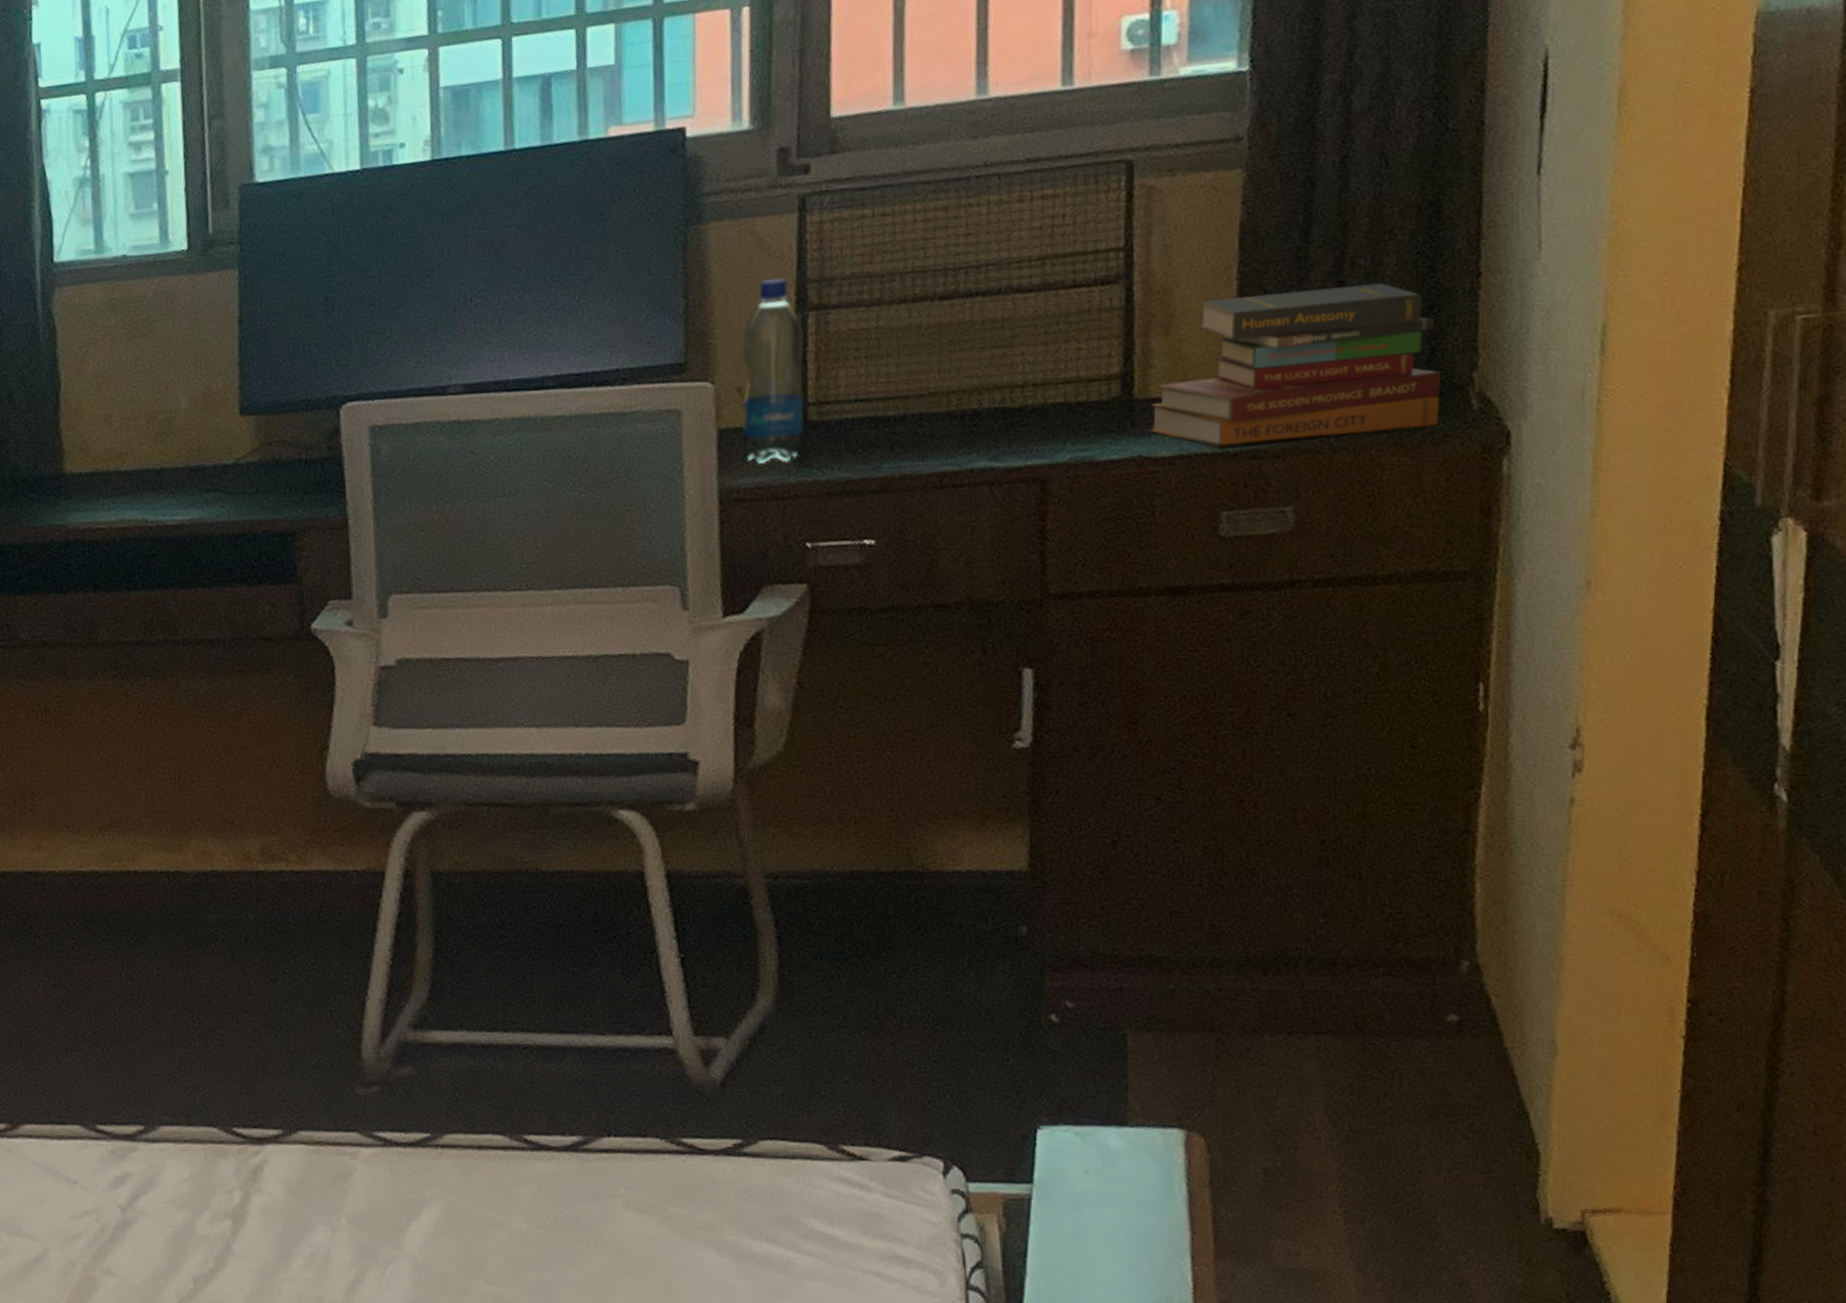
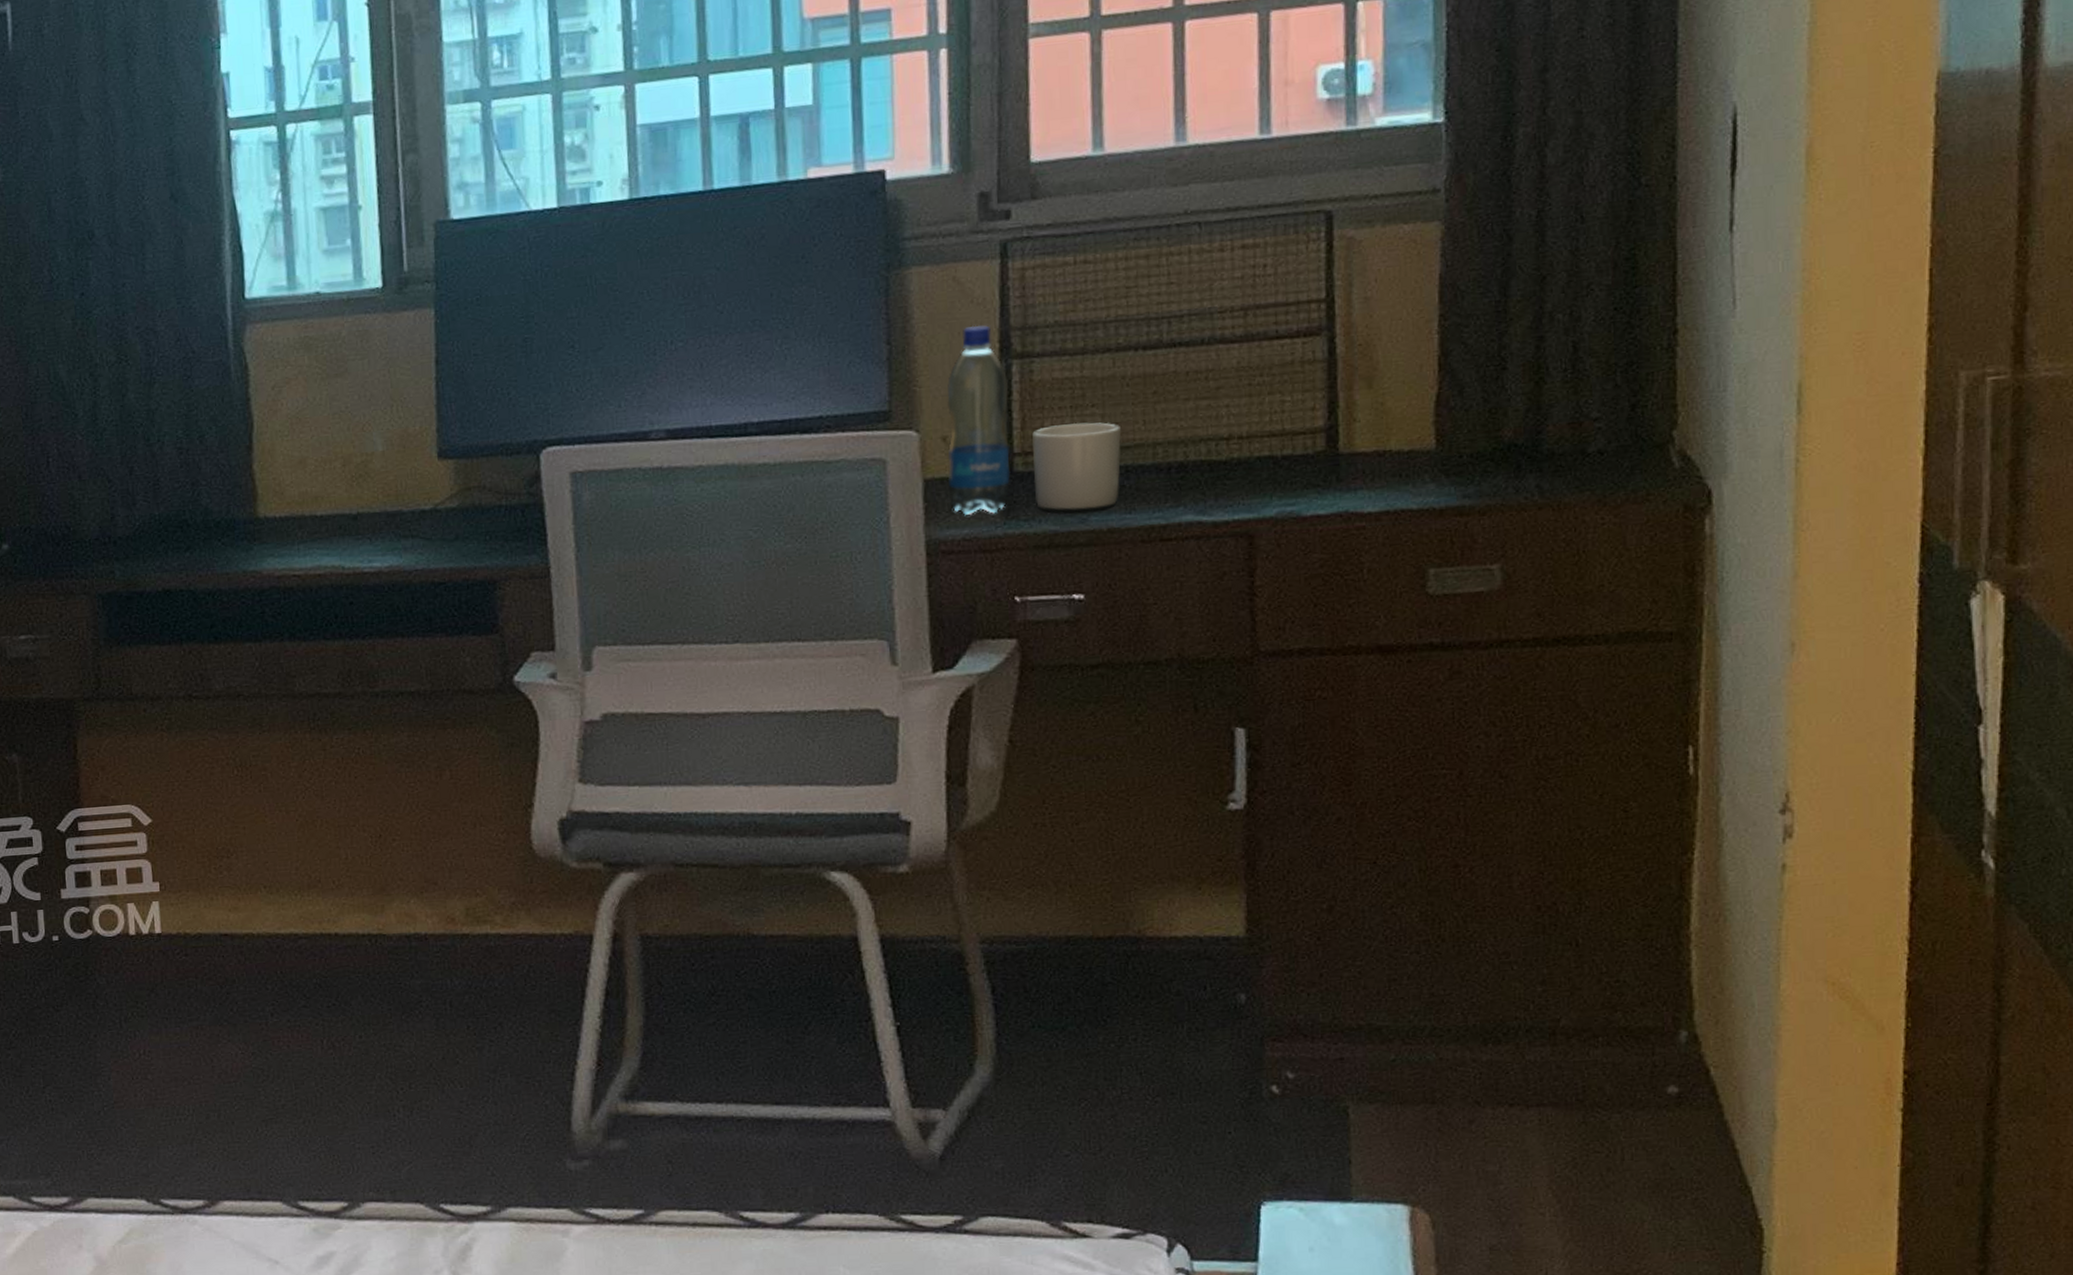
mug: none [826,371,916,462] -> present [1032,422,1122,515]
books: present [1150,282,1441,450] -> none [1356,338,1642,506]

